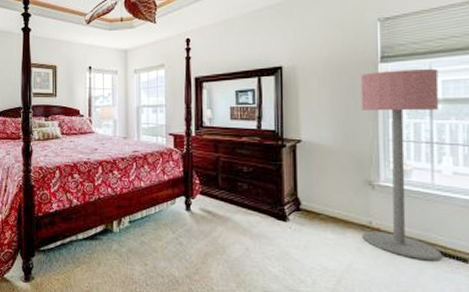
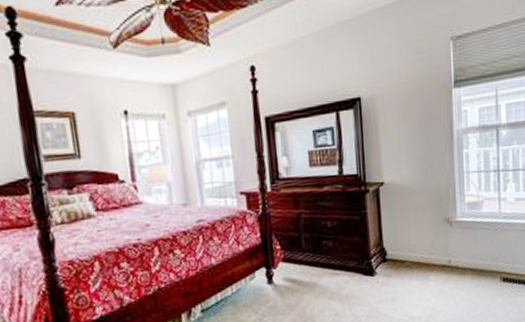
floor lamp: present [360,68,443,261] -> none [436,91,508,290]

